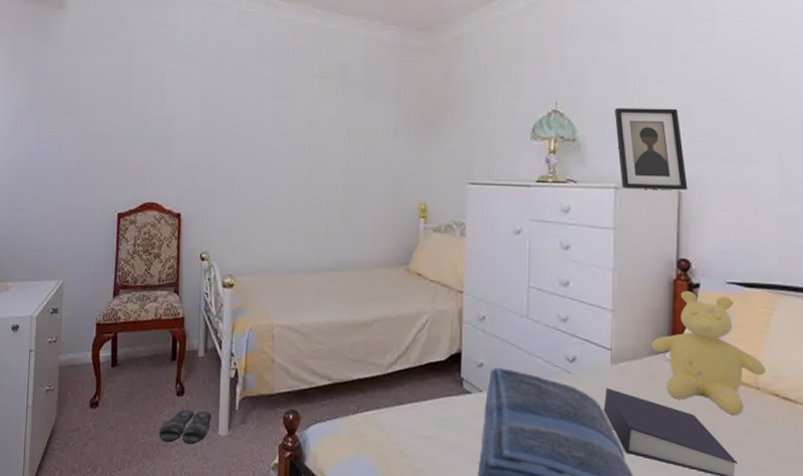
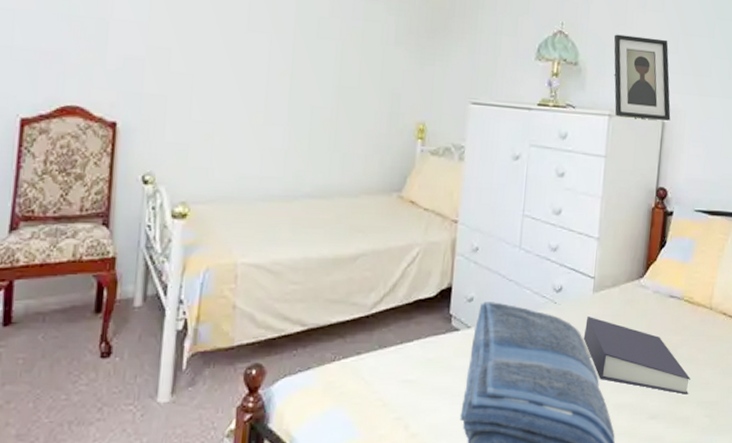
slippers: present [159,409,211,444] -> none [72,374,148,419]
teddy bear: present [651,290,767,416] -> none [629,218,719,335]

